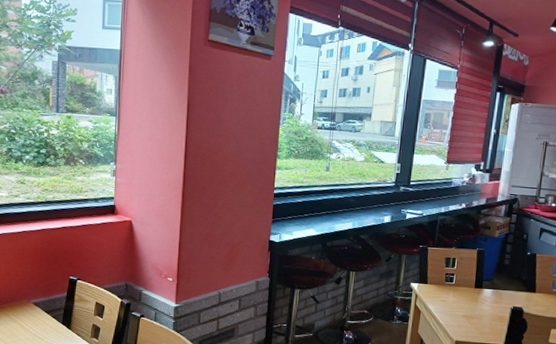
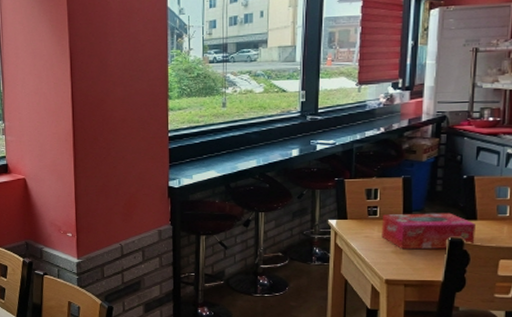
tissue box: none [455,282,534,316] -> present [381,212,476,250]

